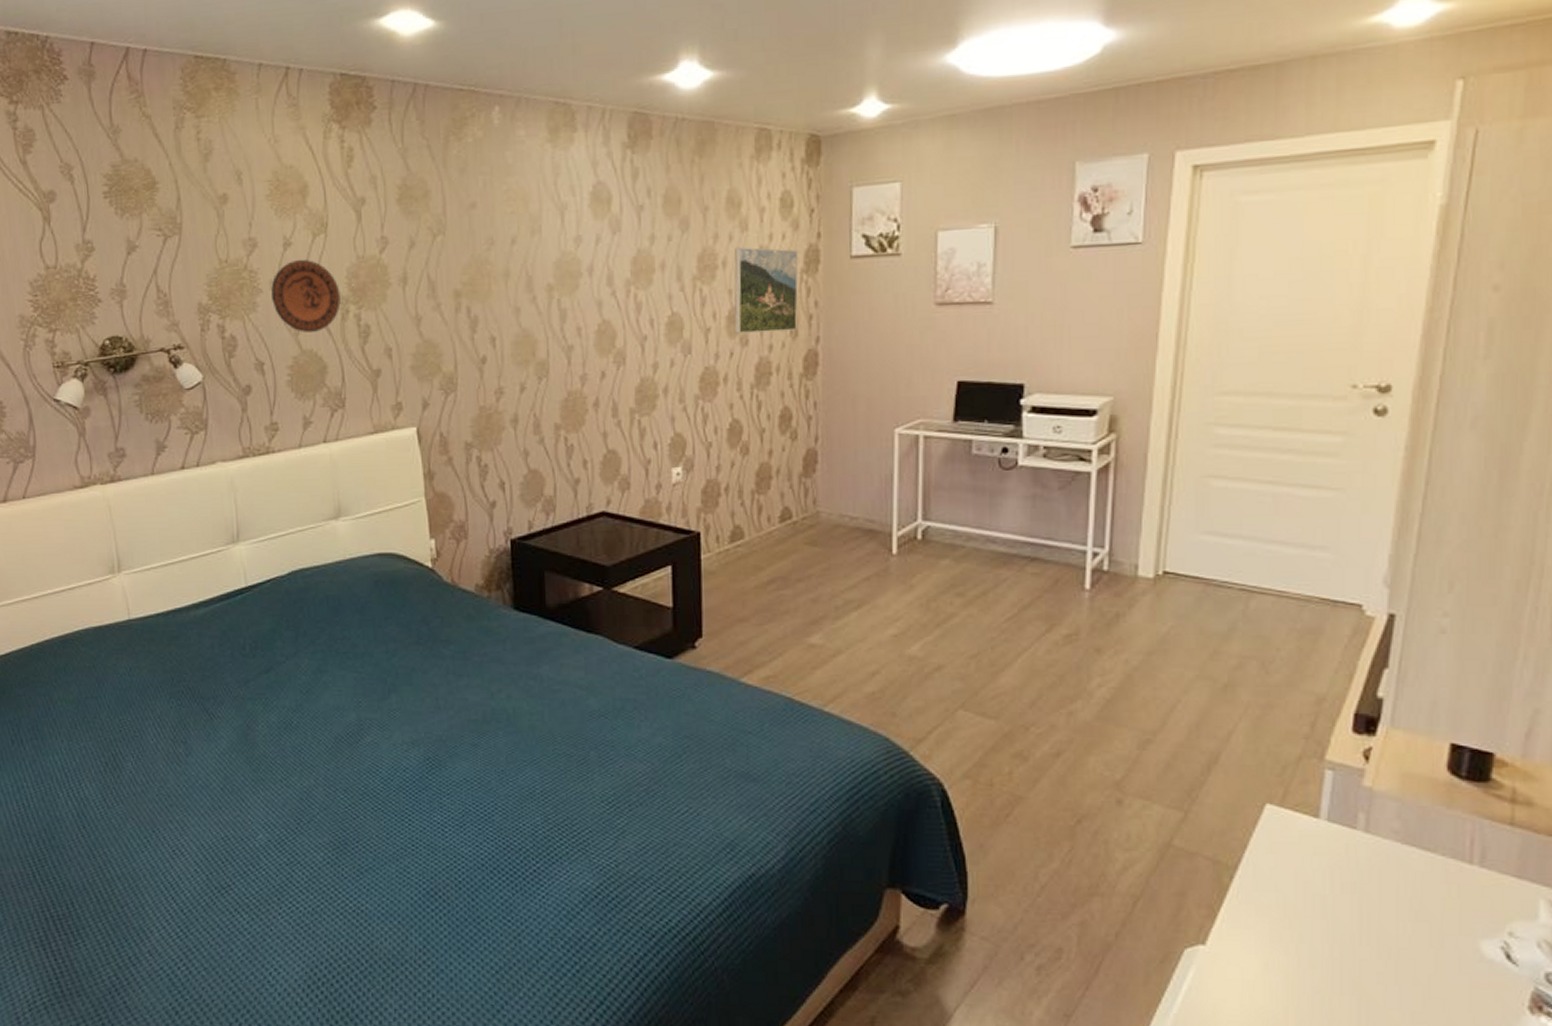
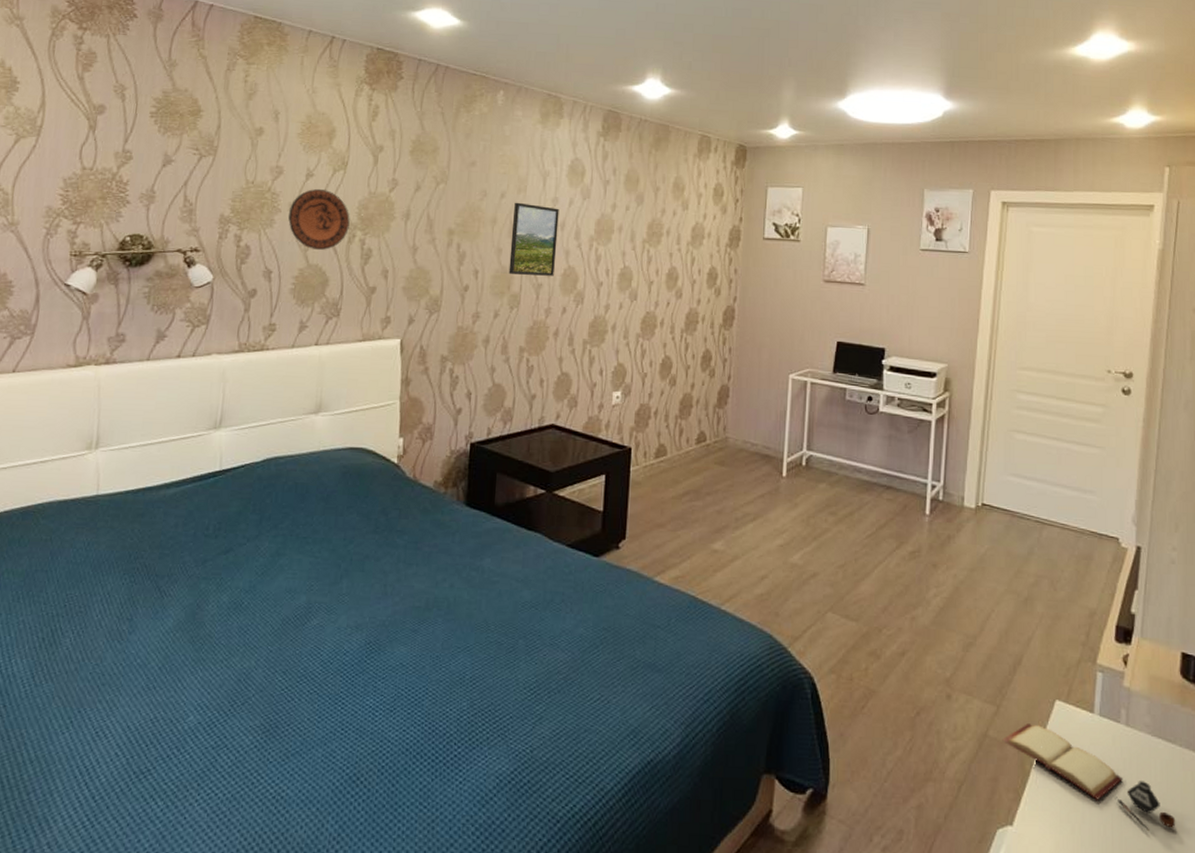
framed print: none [529,247,587,337] -> present [508,202,559,276]
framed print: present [734,247,799,333] -> none [671,221,725,290]
book: none [1191,831,1433,953] -> present [1002,723,1176,832]

